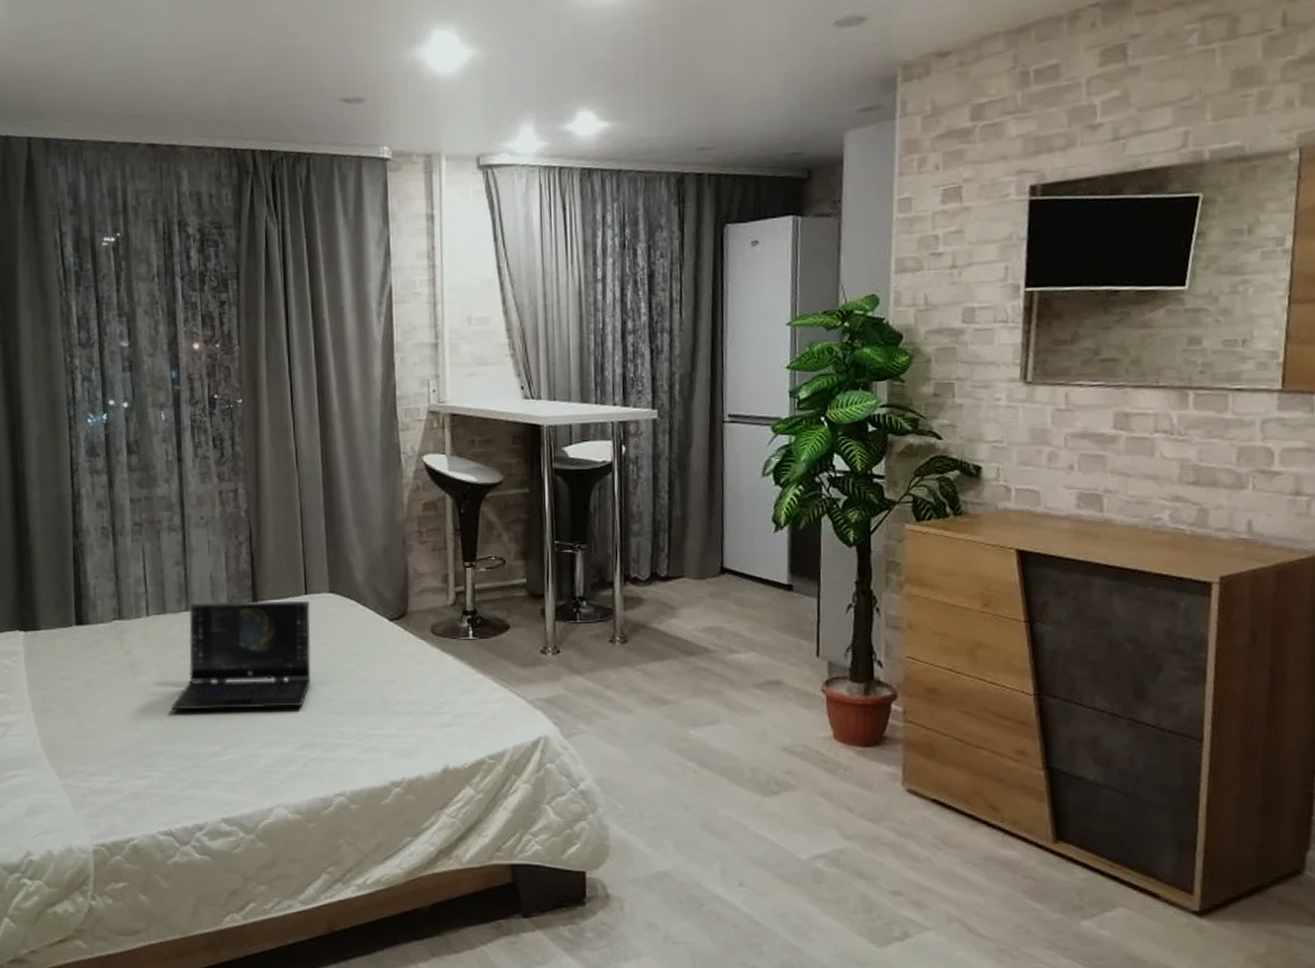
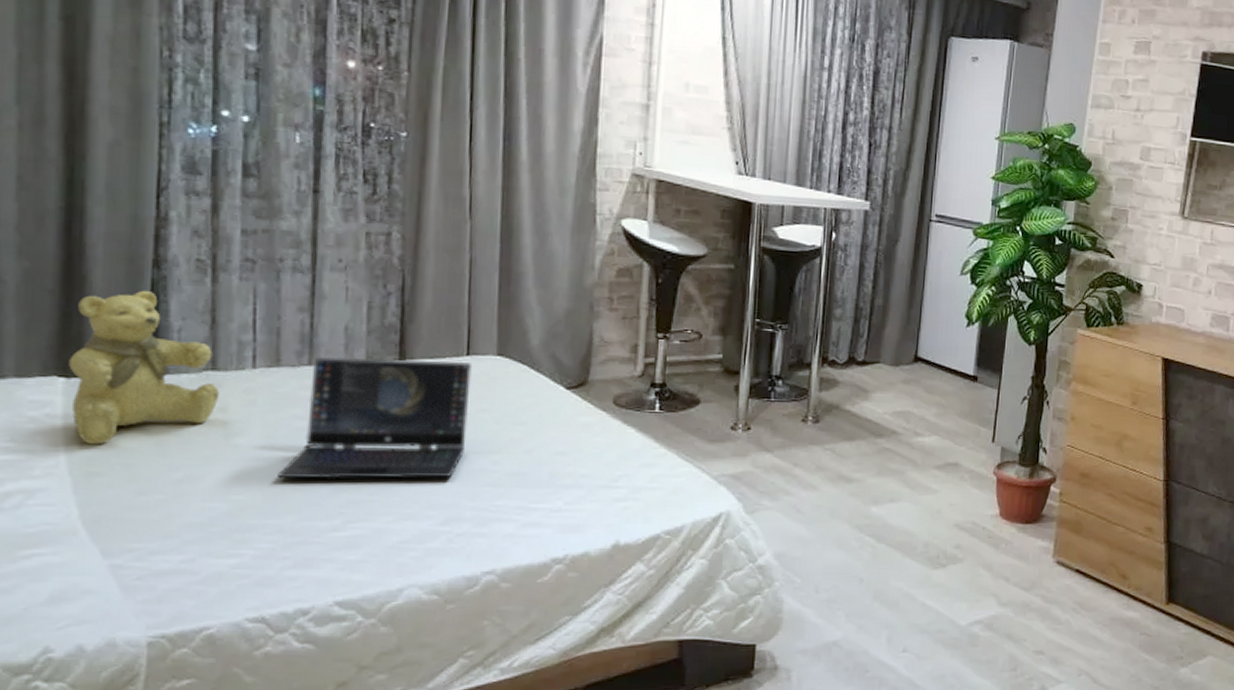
teddy bear: none [25,556,126,685] -> present [69,290,220,445]

